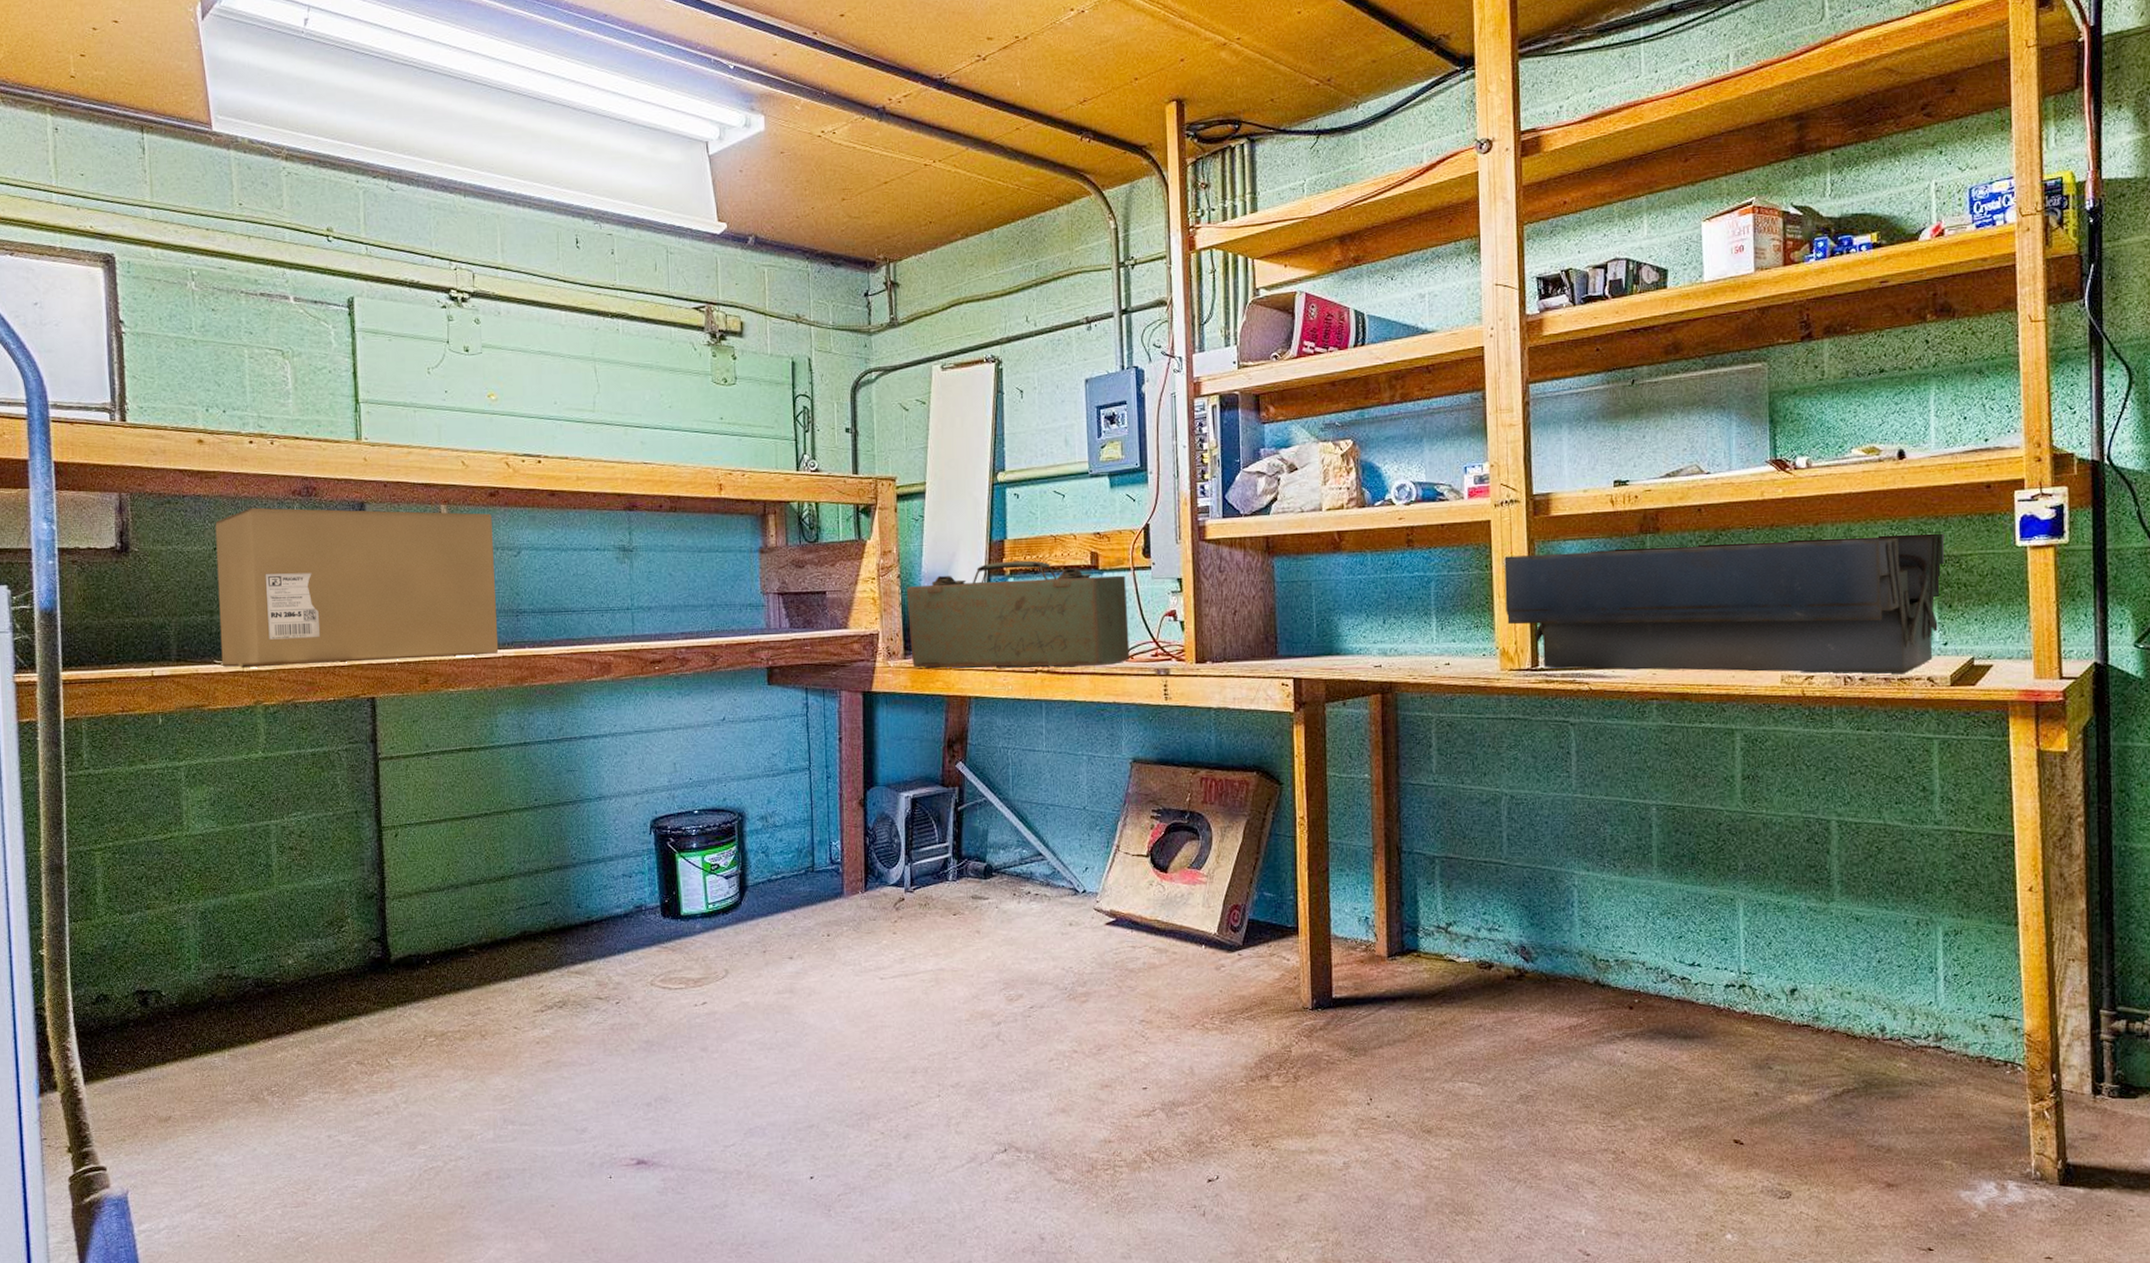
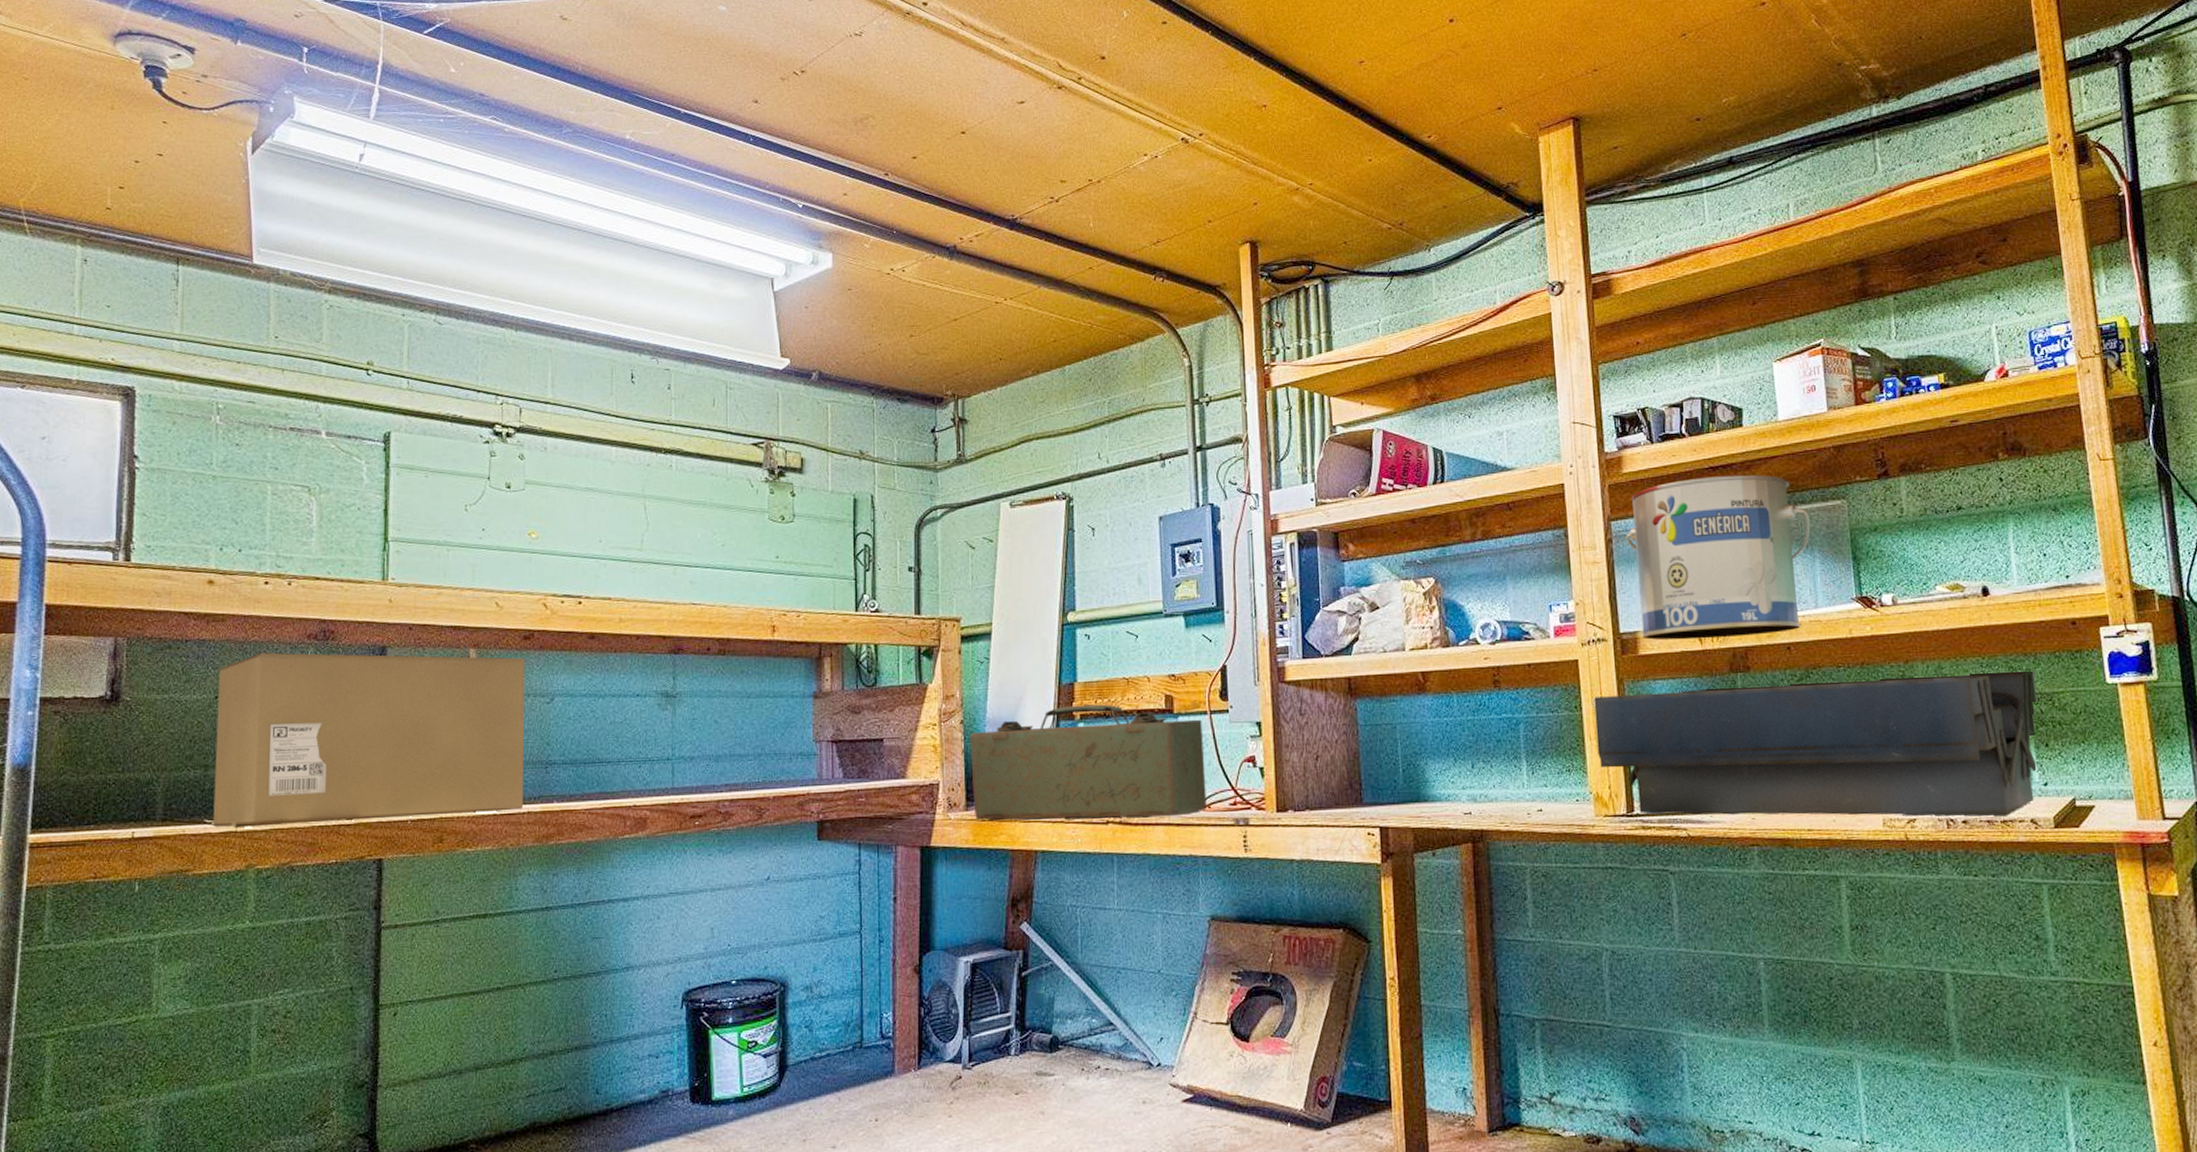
paint can: none [1542,336,1729,502] -> present [1624,474,1811,641]

